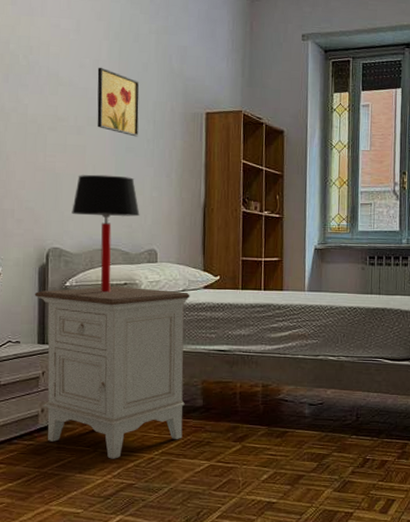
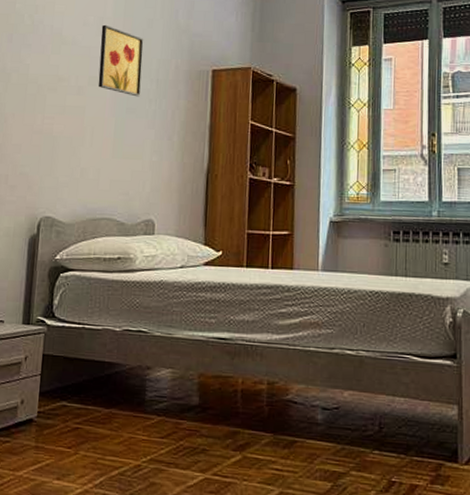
nightstand: present [34,286,190,459] -> none [22,260,189,465]
table lamp: present [72,174,140,293] -> none [66,137,138,268]

